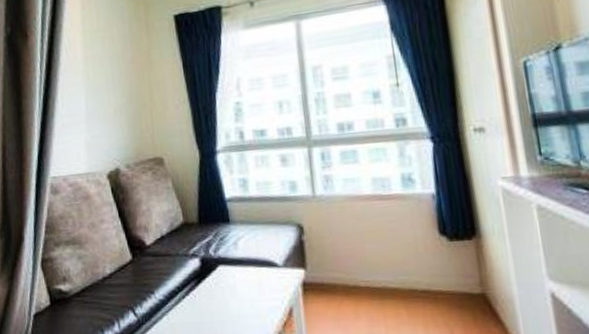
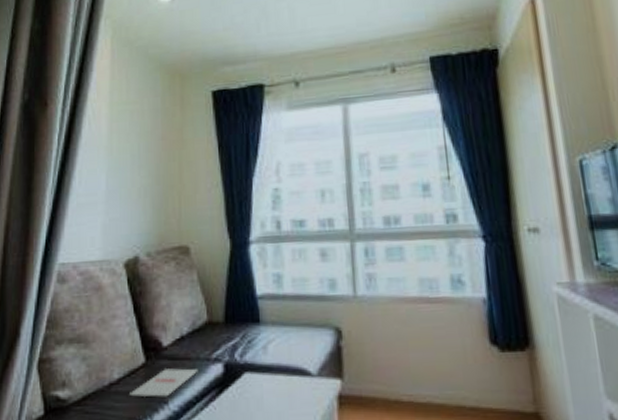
magazine: none [121,263,179,289] -> present [129,368,199,398]

